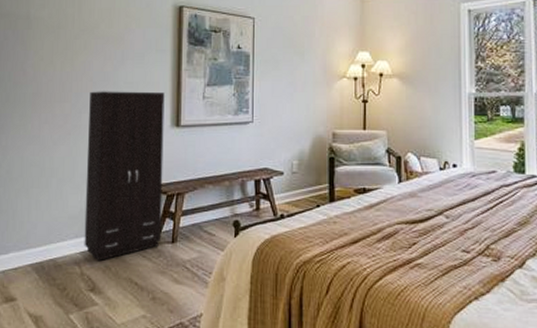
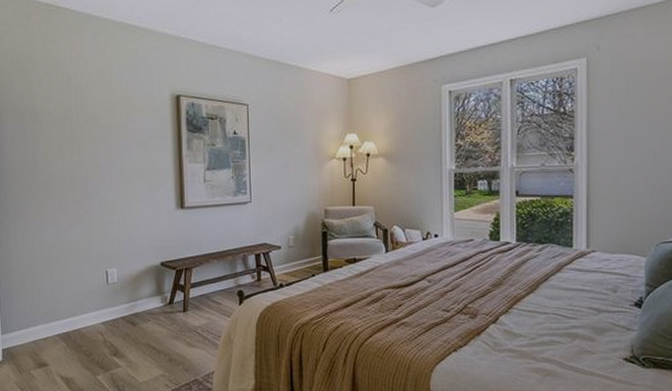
cabinet: present [84,91,165,262] -> none [99,177,174,330]

